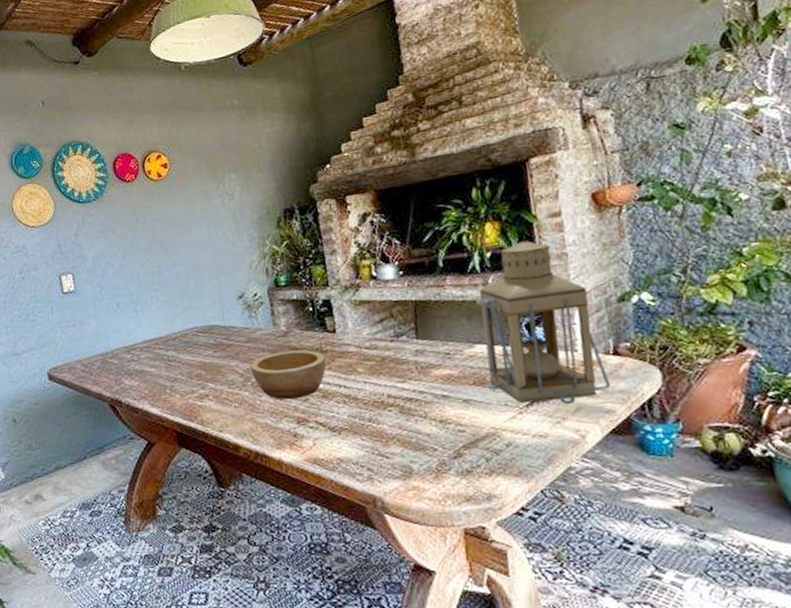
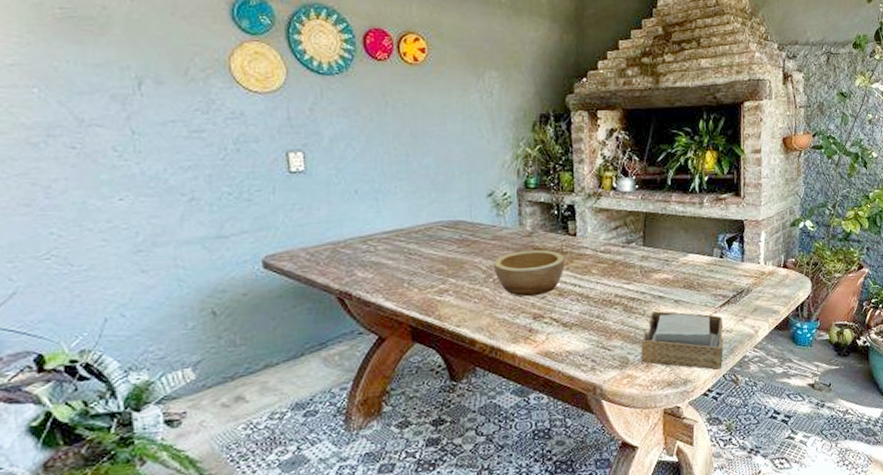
napkin holder: none [425,412,538,485] -> present [640,311,724,371]
lantern: present [476,240,611,405] -> none [693,170,779,306]

